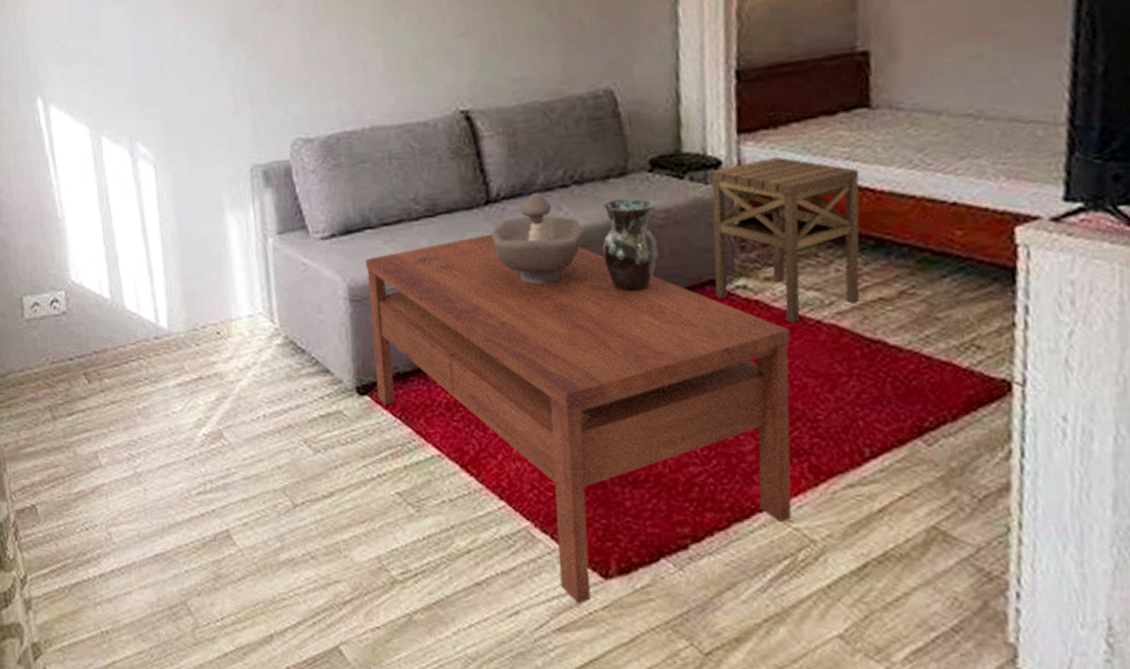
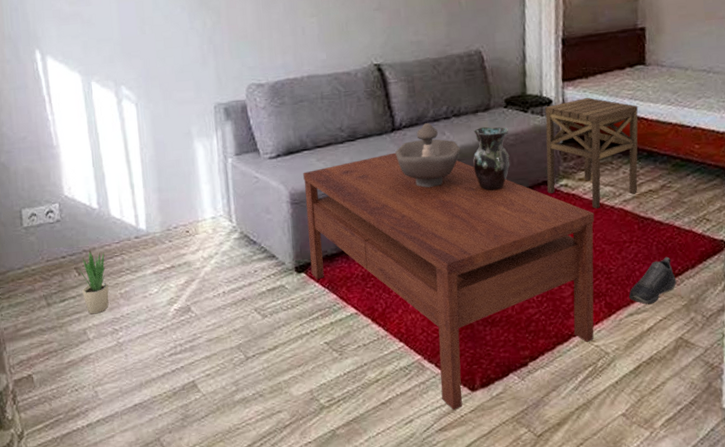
potted plant: none [88,352,124,434] -> present [78,250,109,315]
shoe: none [846,400,927,472] -> present [628,256,677,305]

